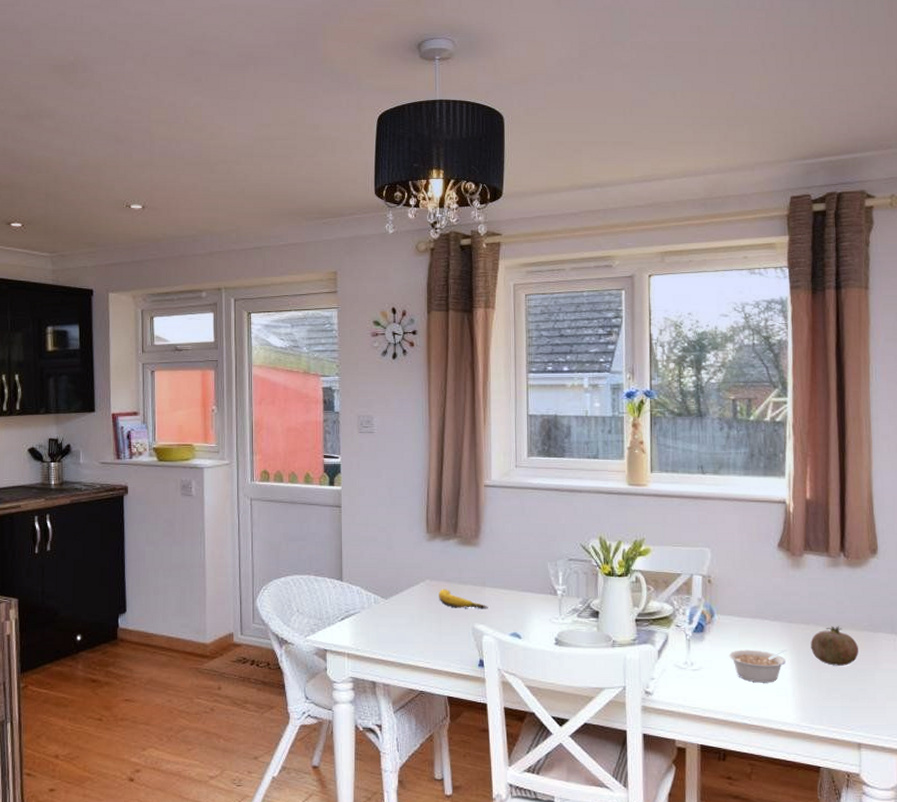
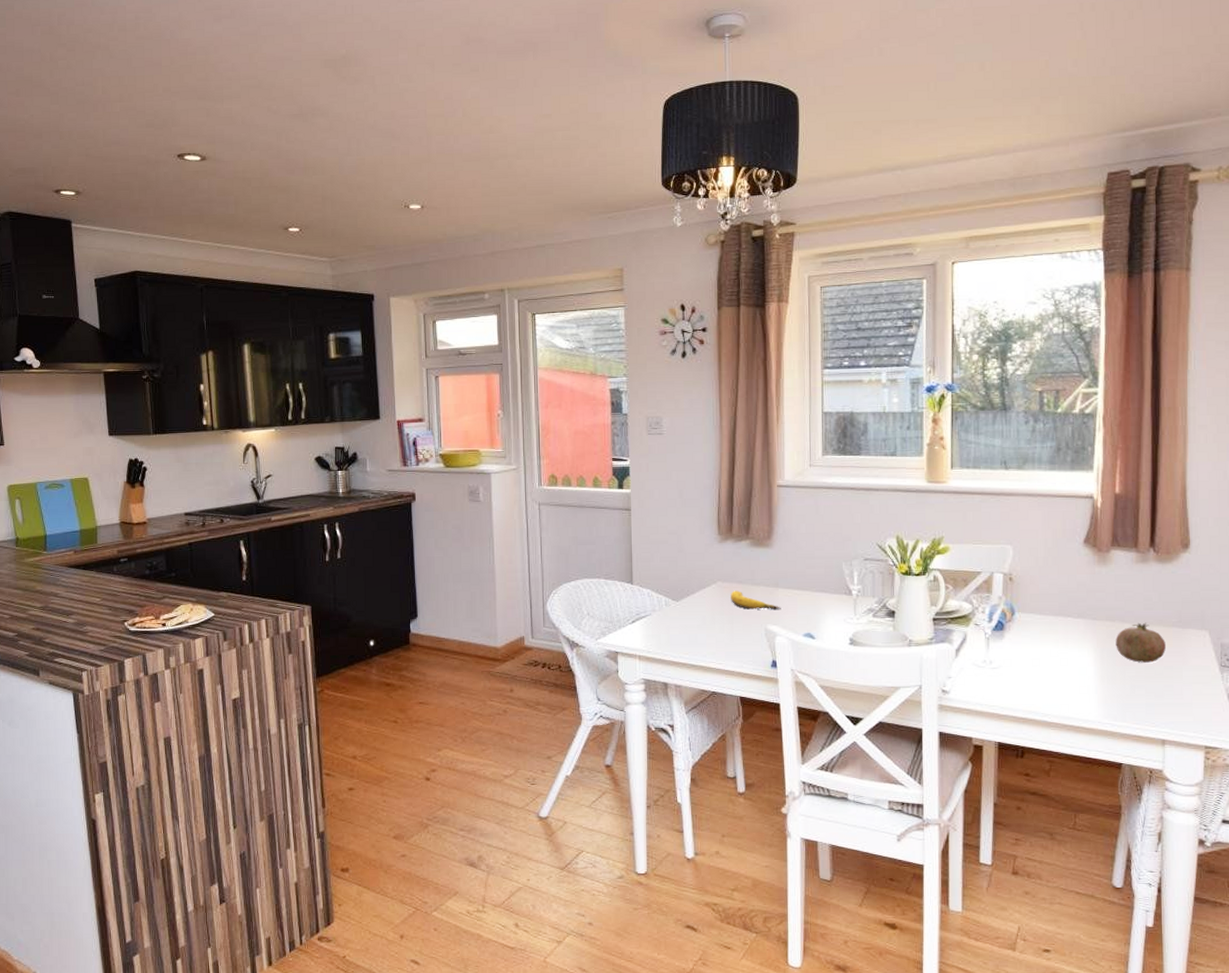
legume: present [729,648,787,683] -> none [1030,646,1091,681]

